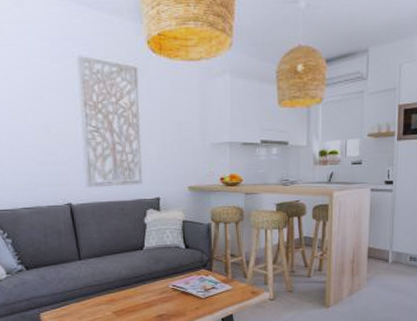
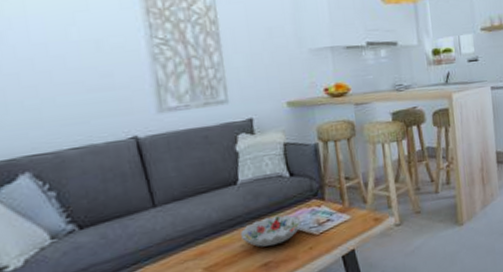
decorative bowl: none [143,278,191,302] -> present [241,215,302,247]

